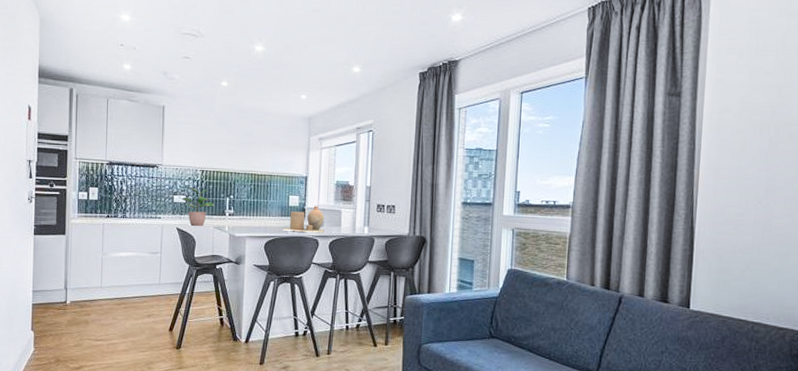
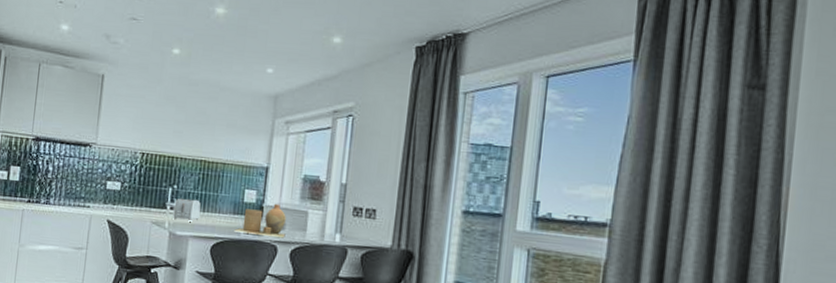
potted plant: present [181,187,215,227] -> none [115,172,155,221]
toaster: none [231,206,255,225] -> present [173,198,201,222]

